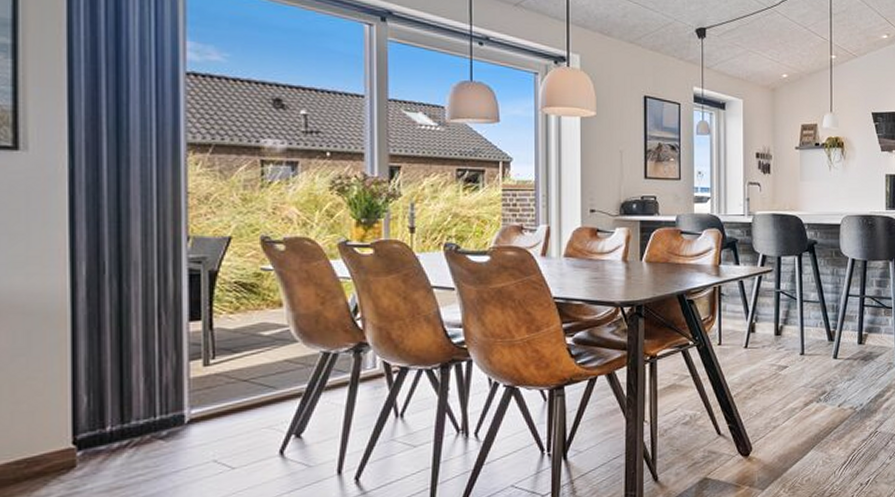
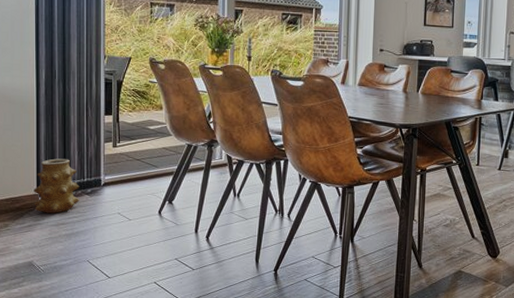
vase: none [66,390,149,475] -> present [33,158,80,213]

